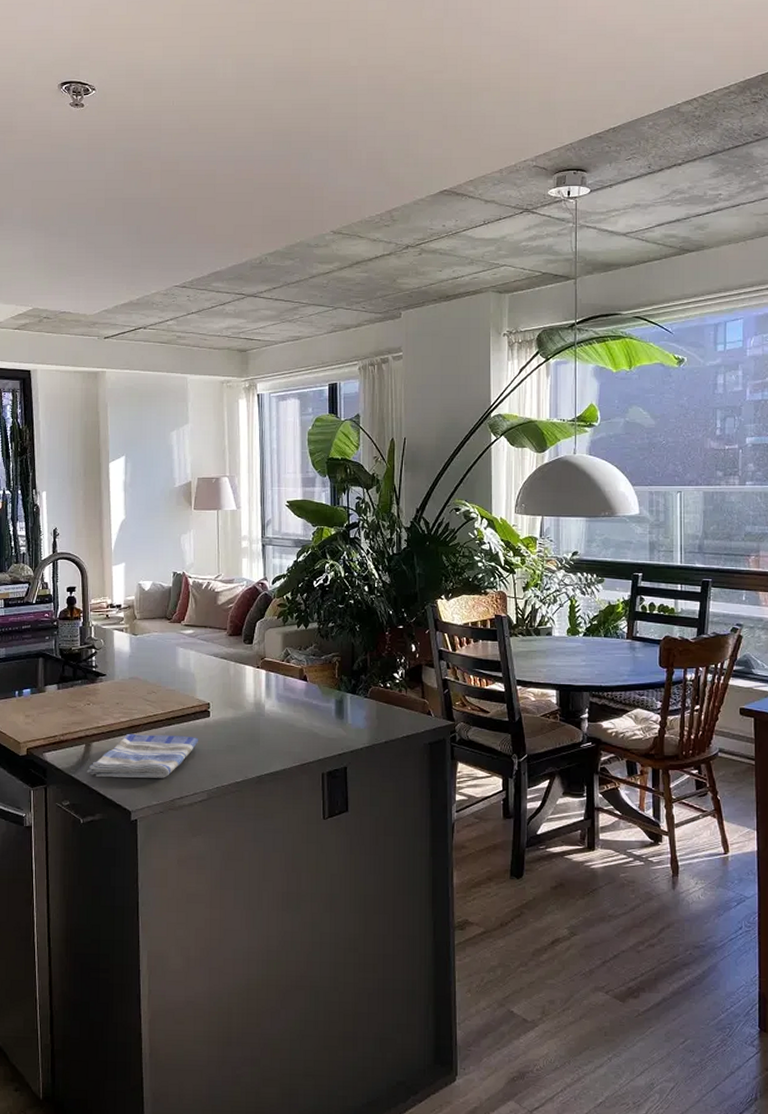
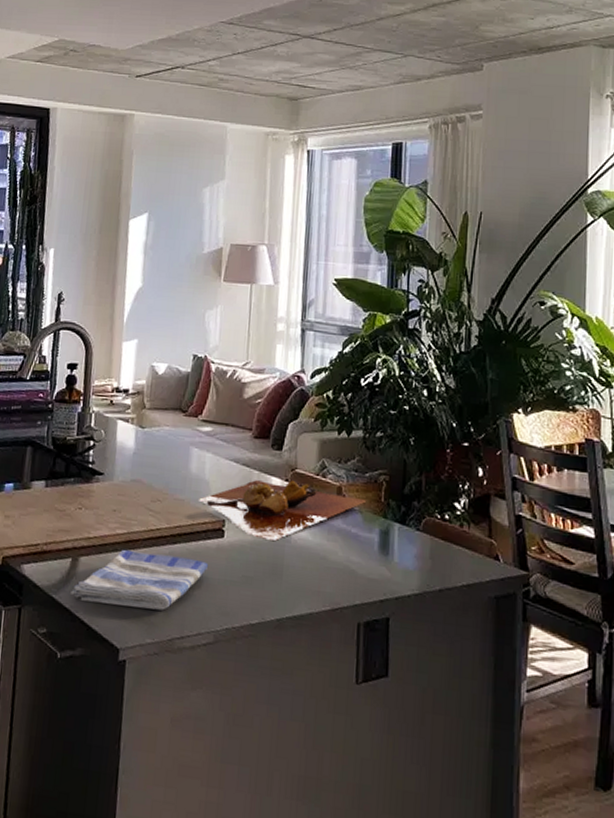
cutting board: none [187,666,324,715] -> present [199,479,367,540]

